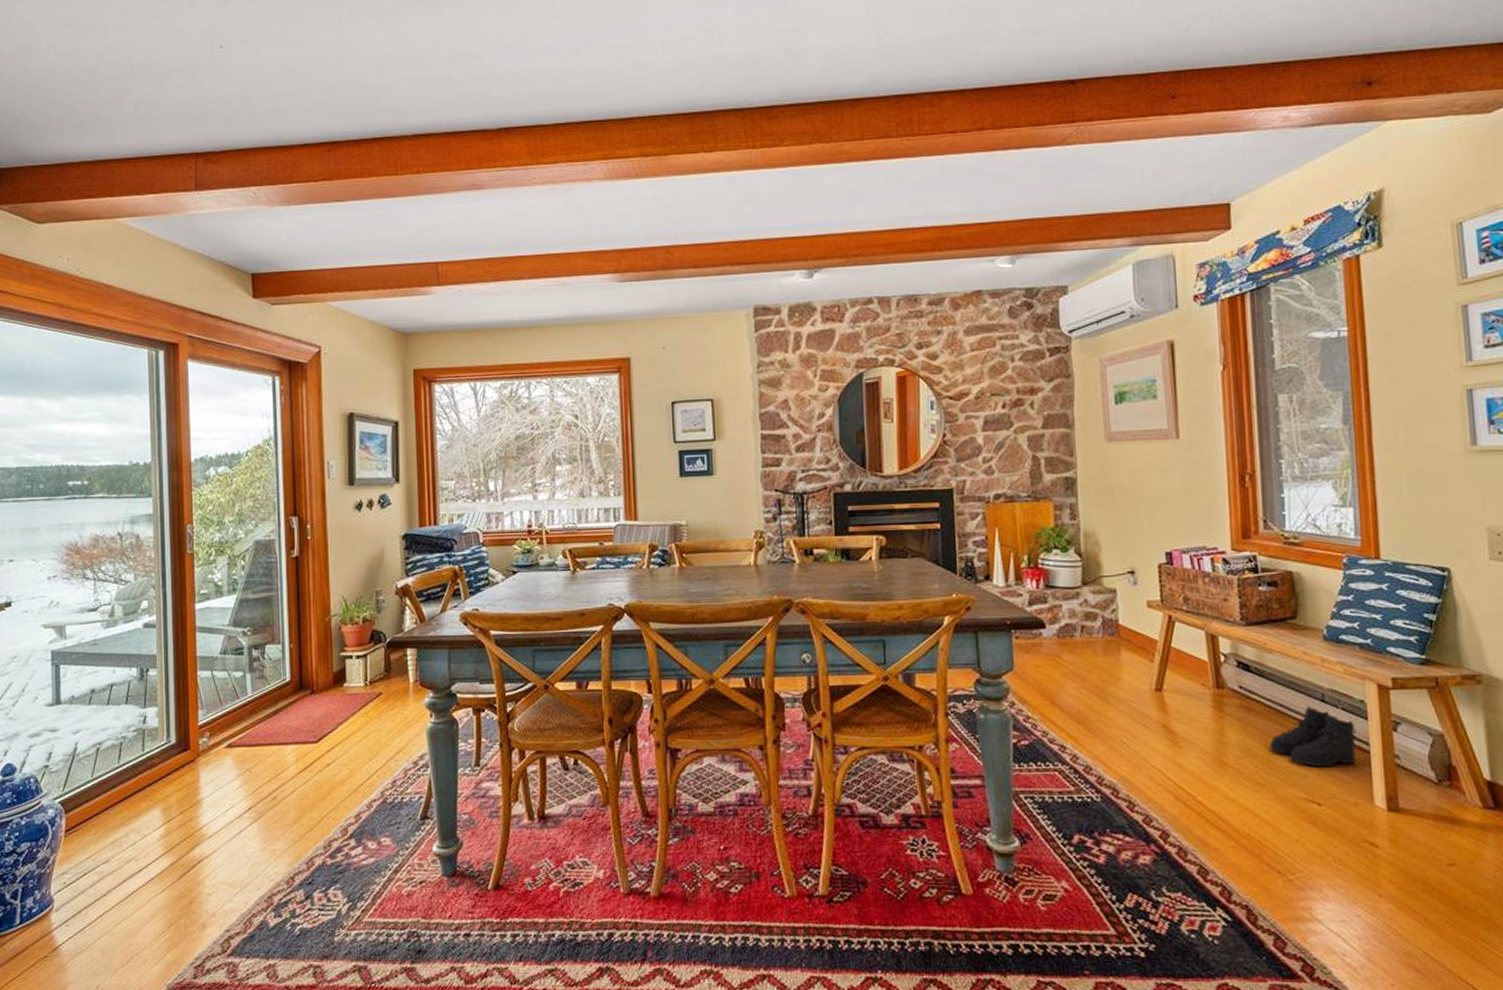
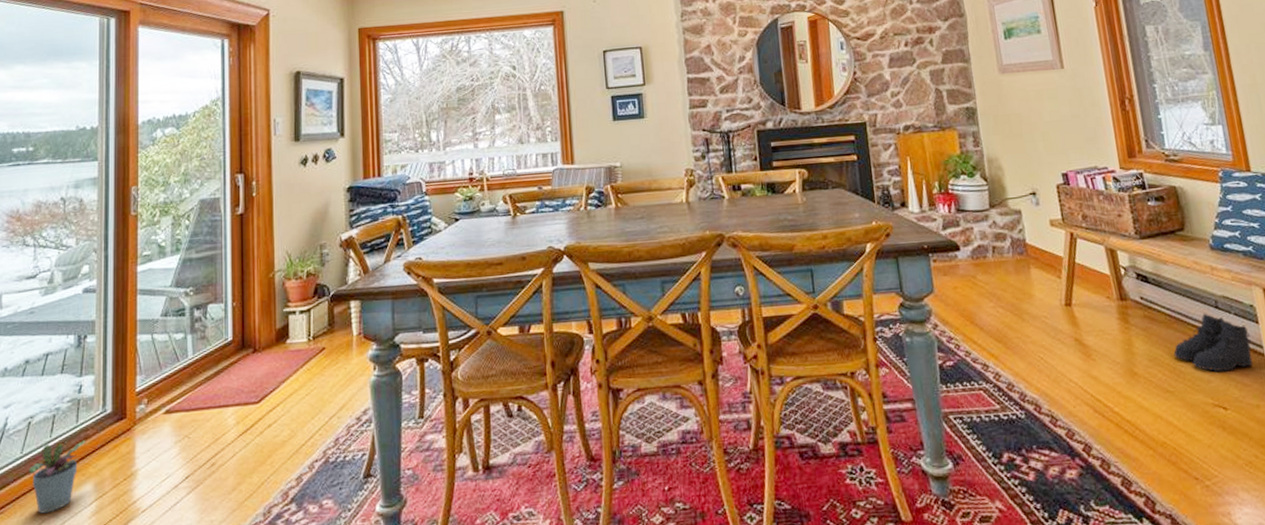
potted plant: none [99,763,152,834] -> present [28,436,86,514]

